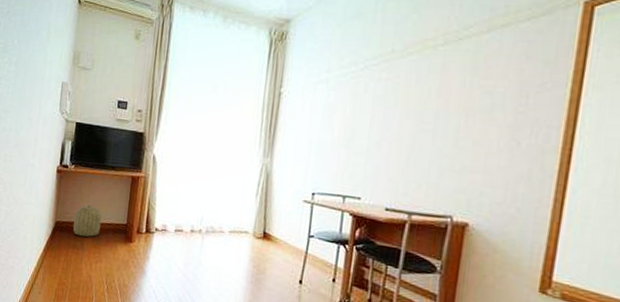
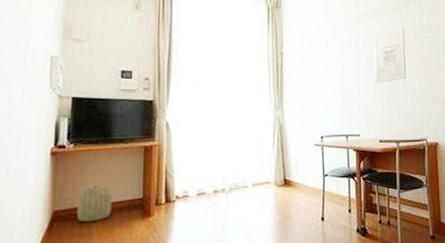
wall art: none [393,69,448,140] -> present [374,27,406,84]

